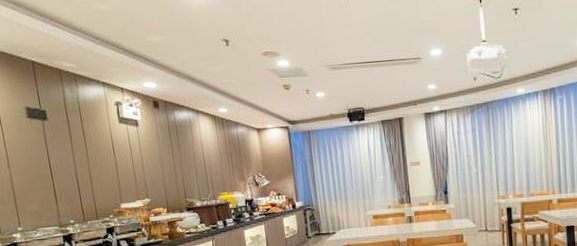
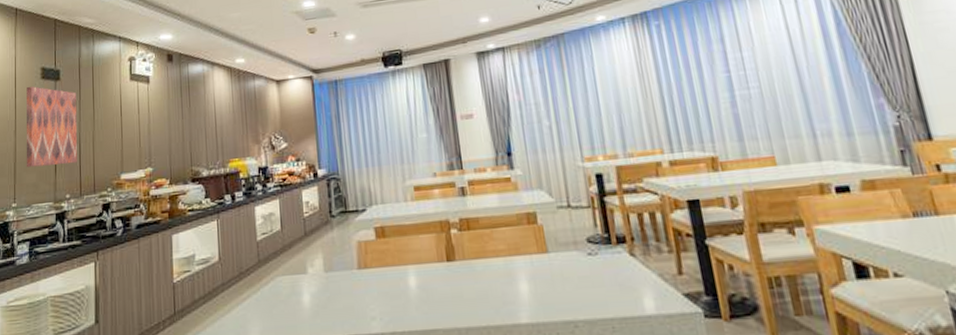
wall art: none [13,124,77,197] -> present [26,86,78,168]

